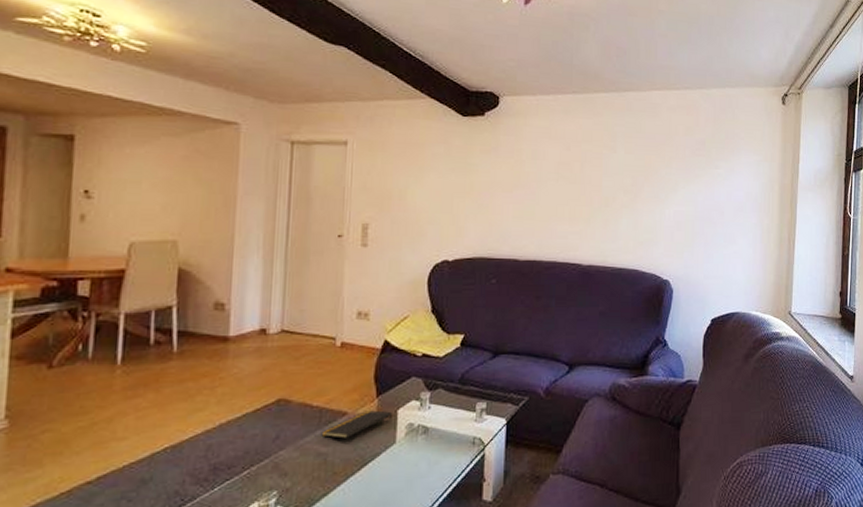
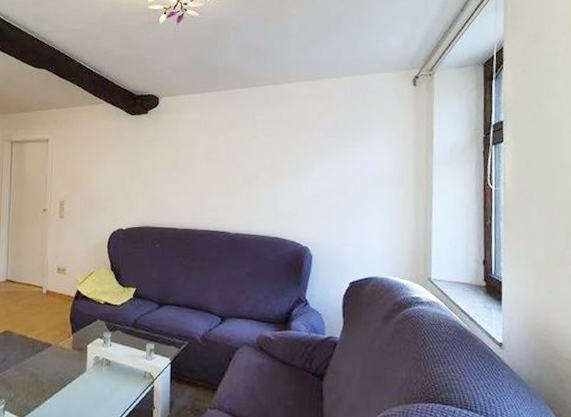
notepad: present [321,410,392,439] -> none [34,344,83,364]

